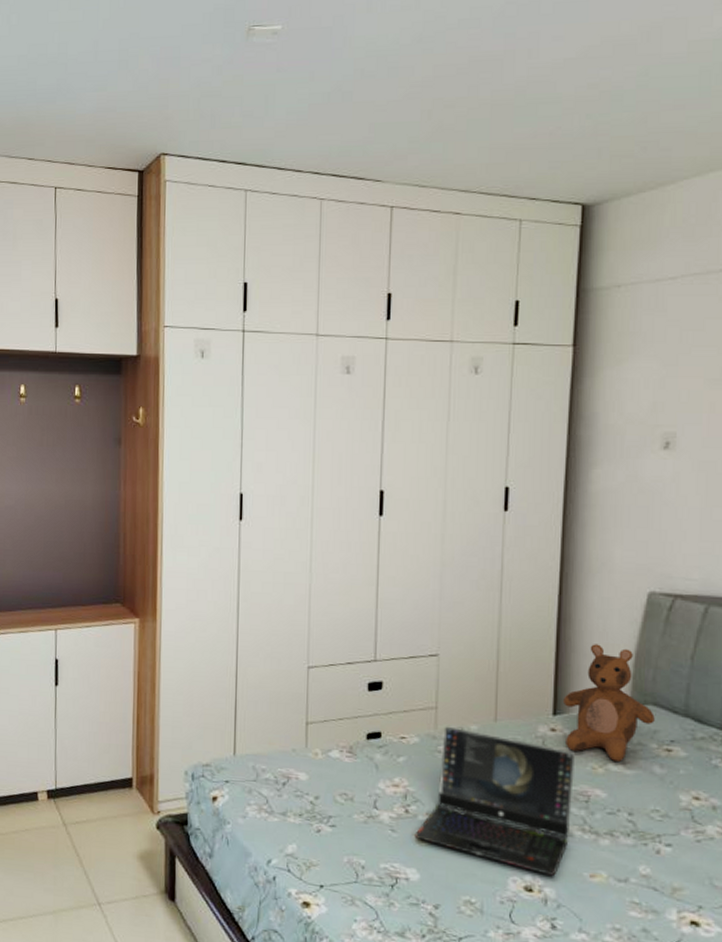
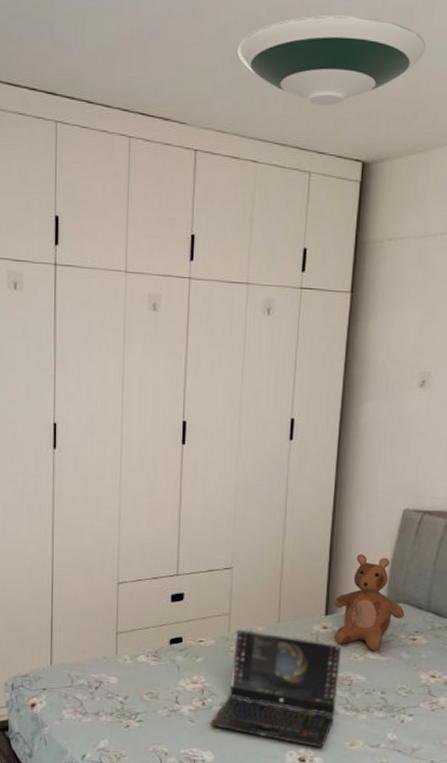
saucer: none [436,53,655,150] -> present [238,15,427,106]

